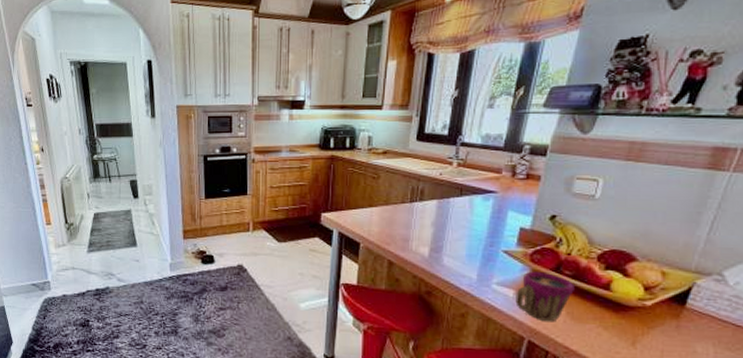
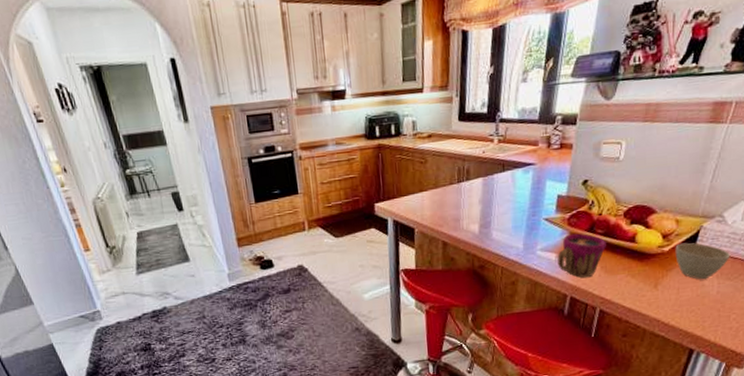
cup: none [659,299,732,346] -> present [675,242,731,280]

